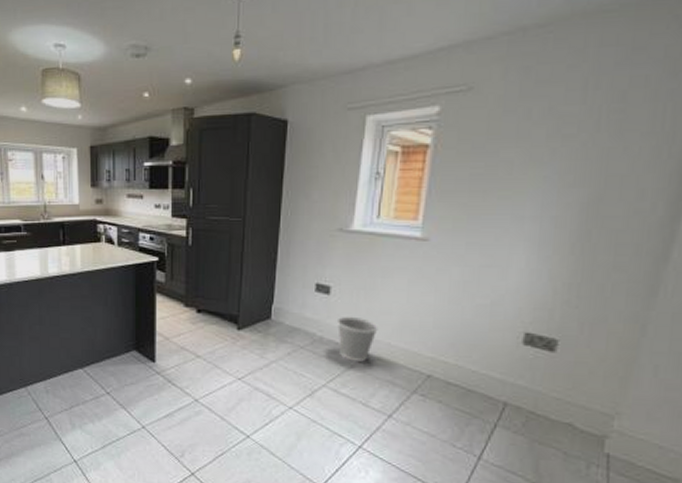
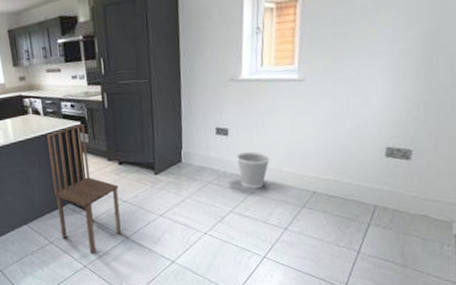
dining chair: none [119,261,194,413] -> present [47,124,121,254]

